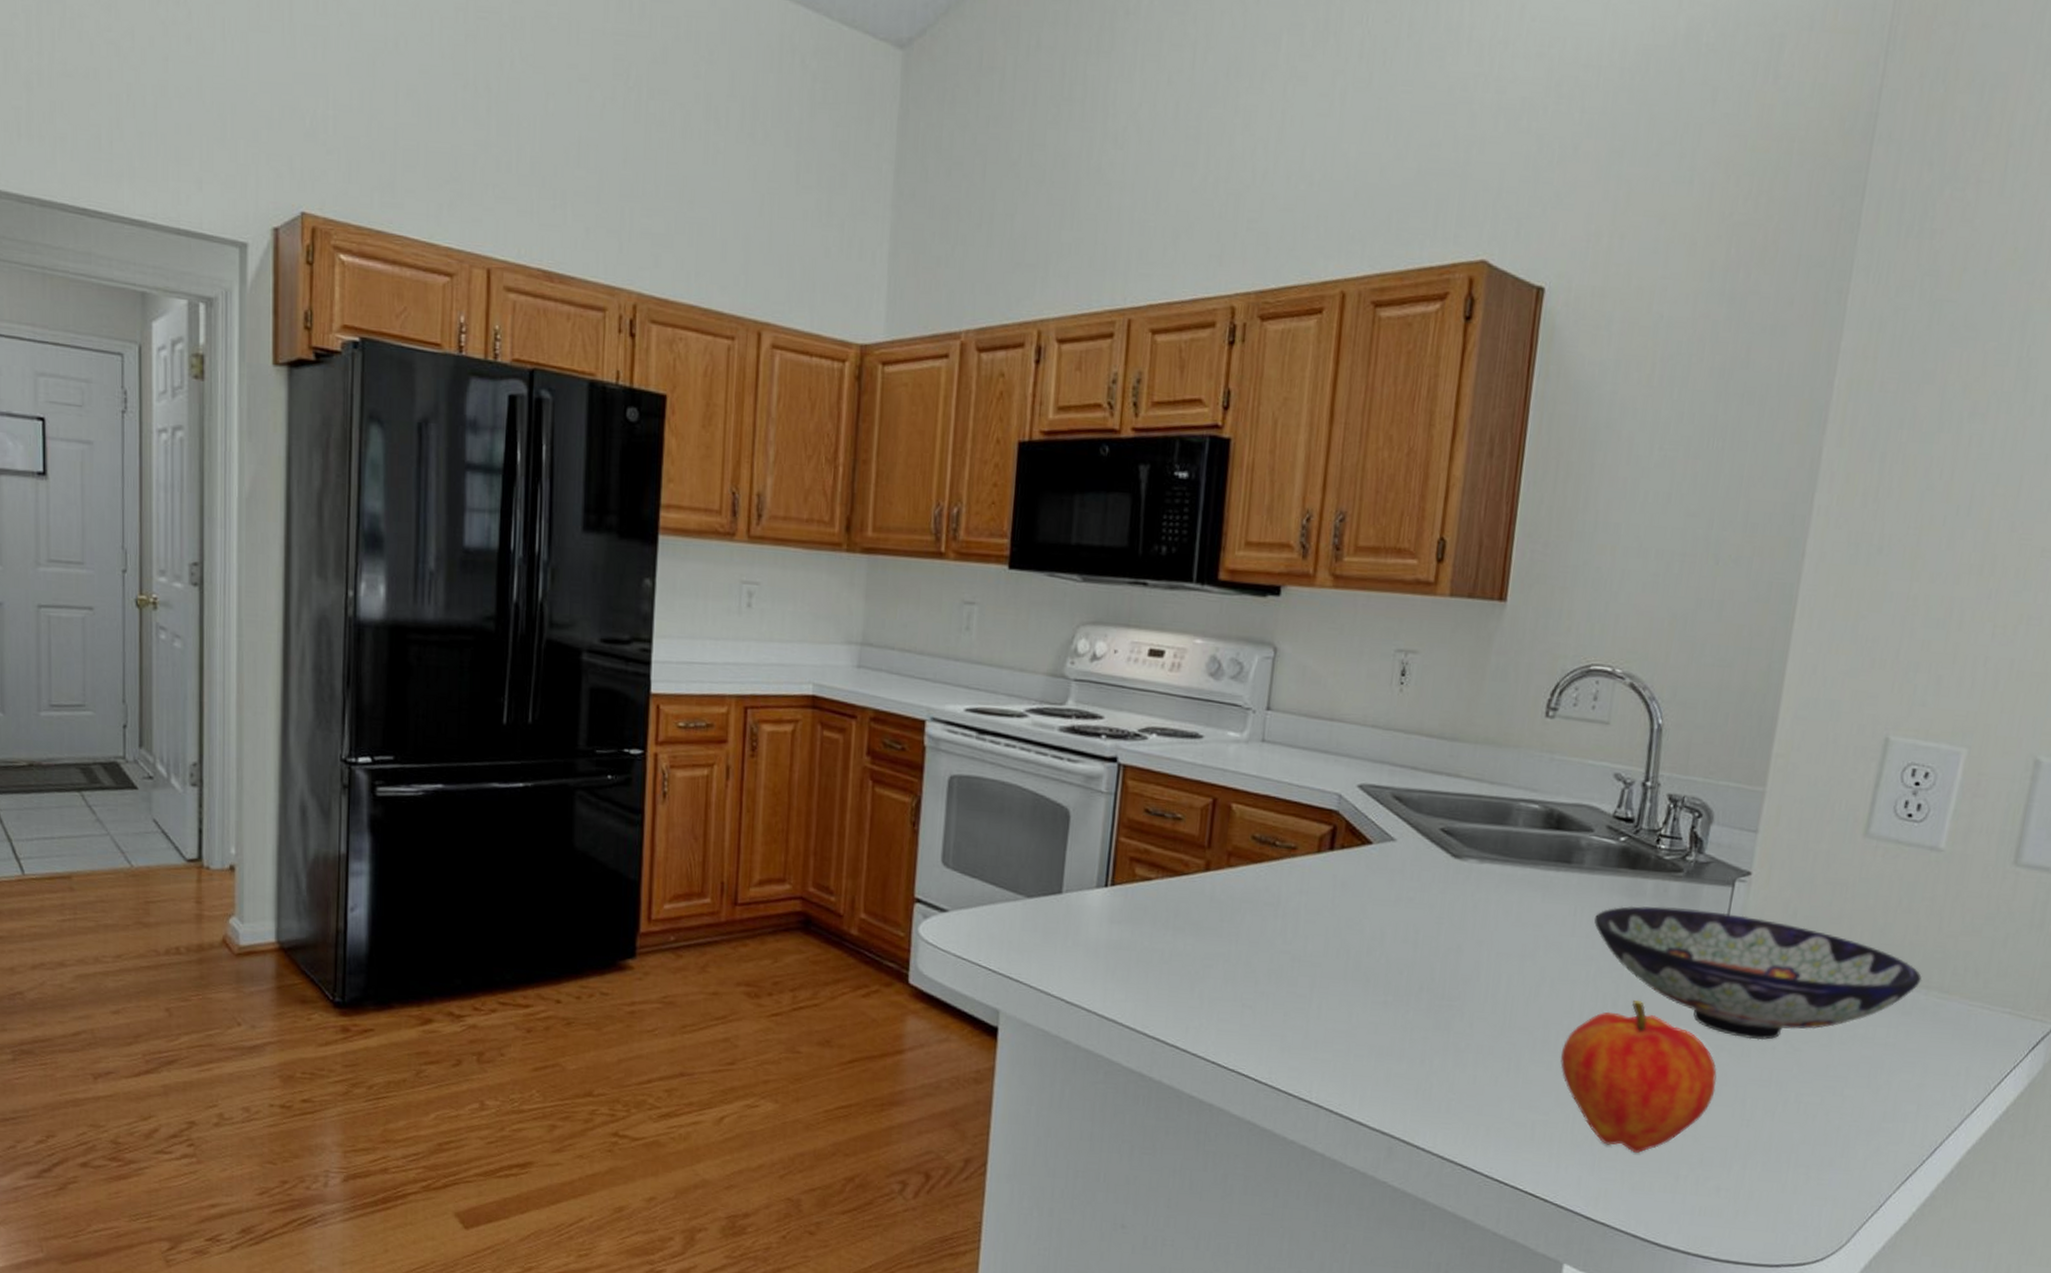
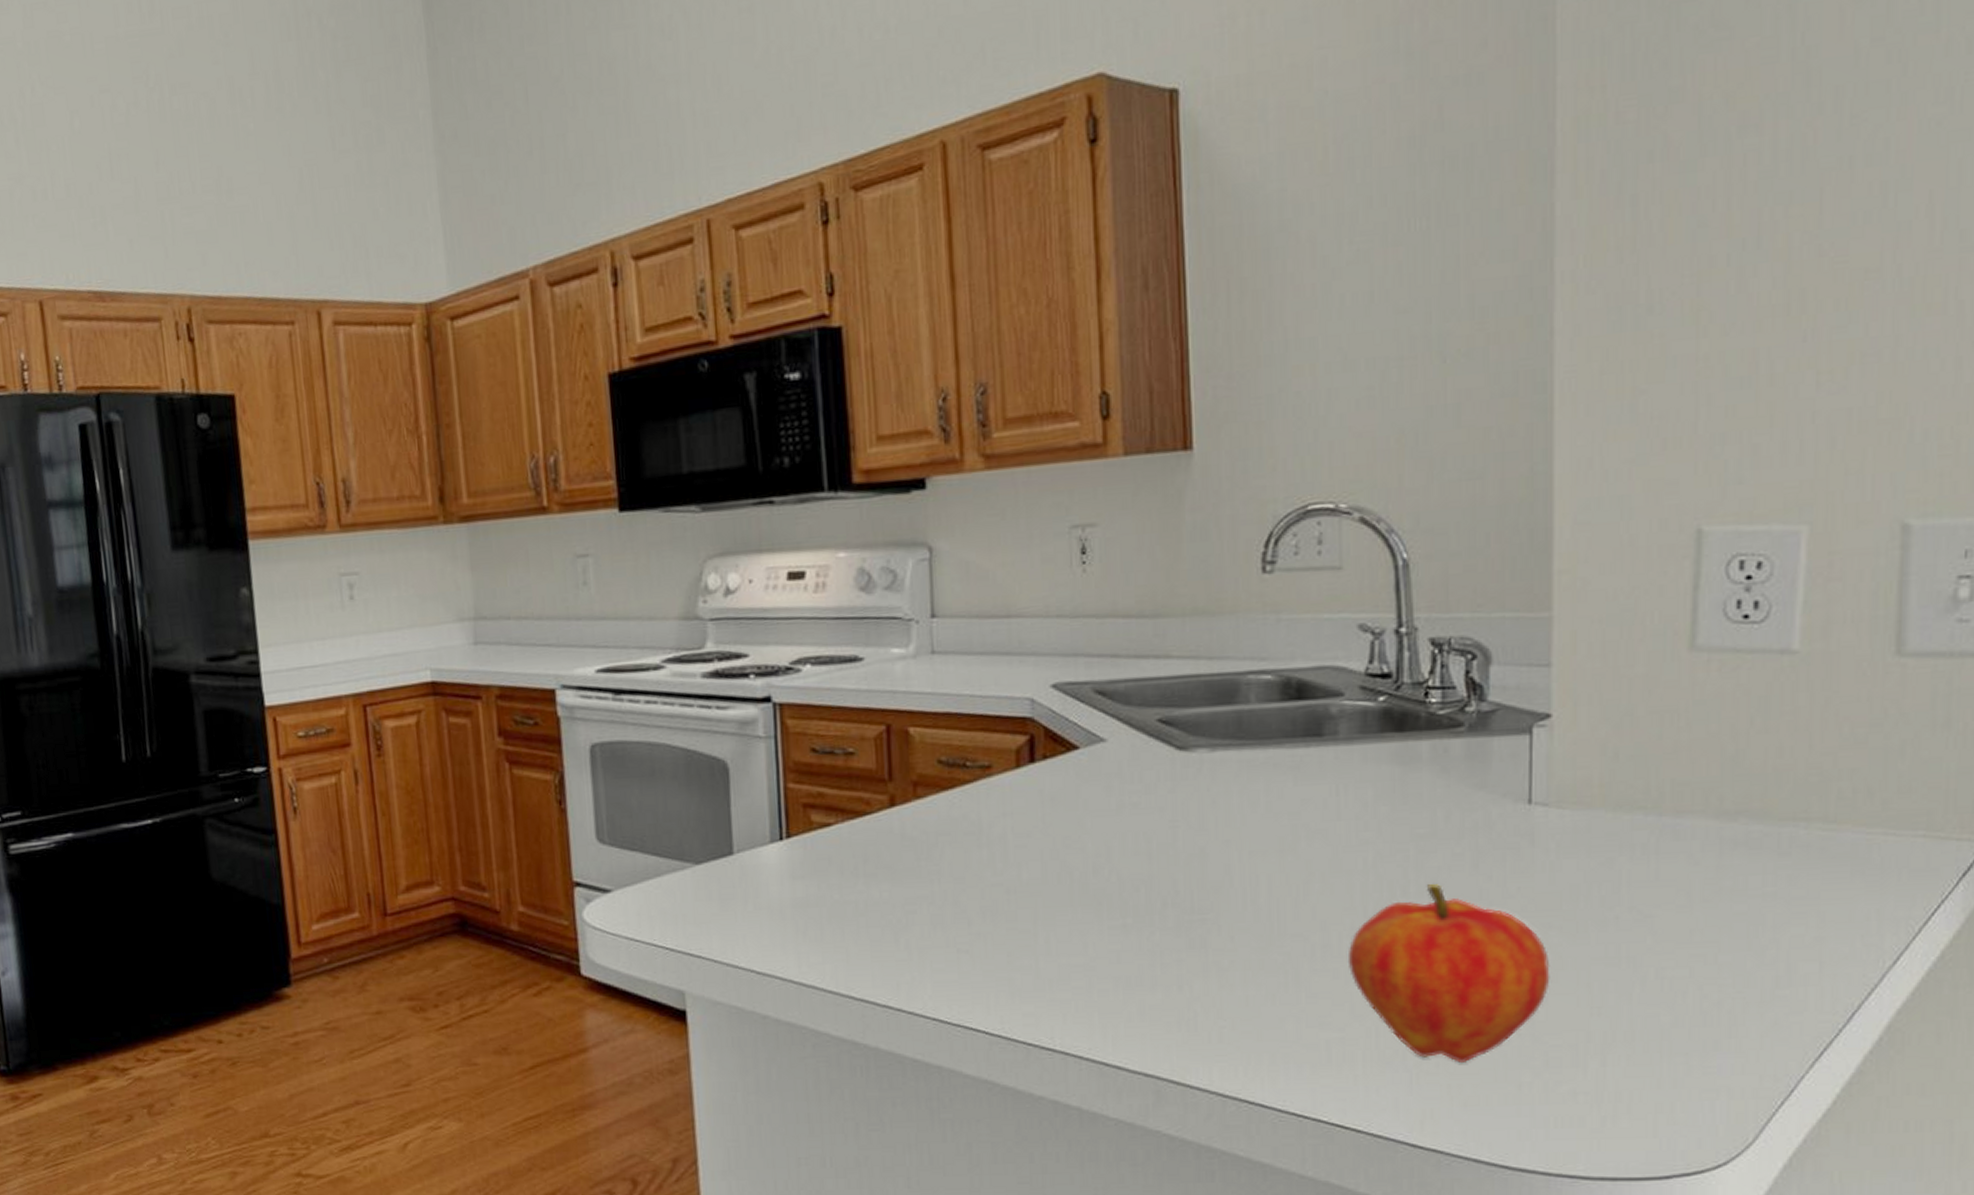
bowl: present [1594,905,1922,1041] -> none [1361,766,1798,912]

